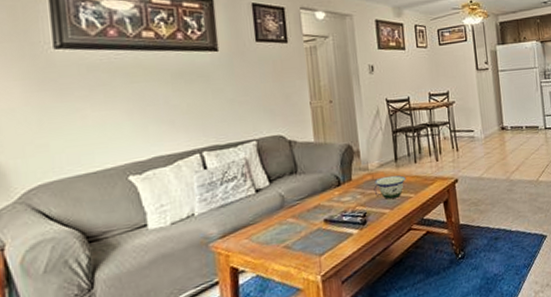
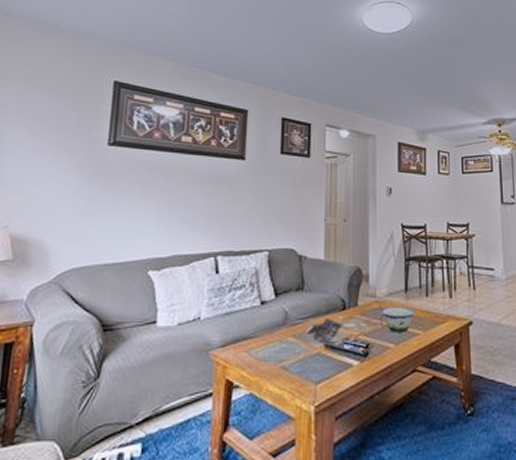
paperback book: none [305,195,340,220] -> present [306,318,343,345]

